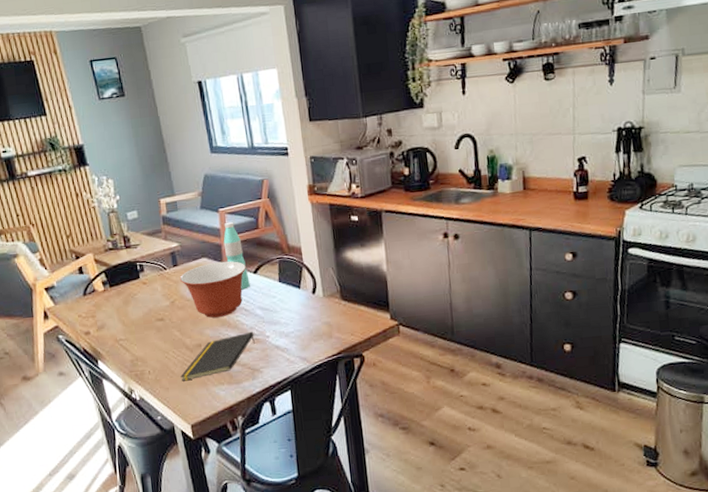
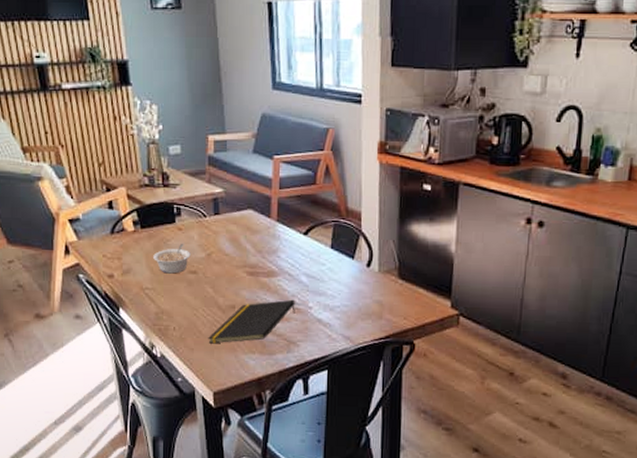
legume: none [123,295,157,324] -> present [153,243,191,274]
mixing bowl: present [179,261,246,318] -> none [219,216,296,278]
water bottle: present [223,221,250,290] -> none [274,172,298,252]

